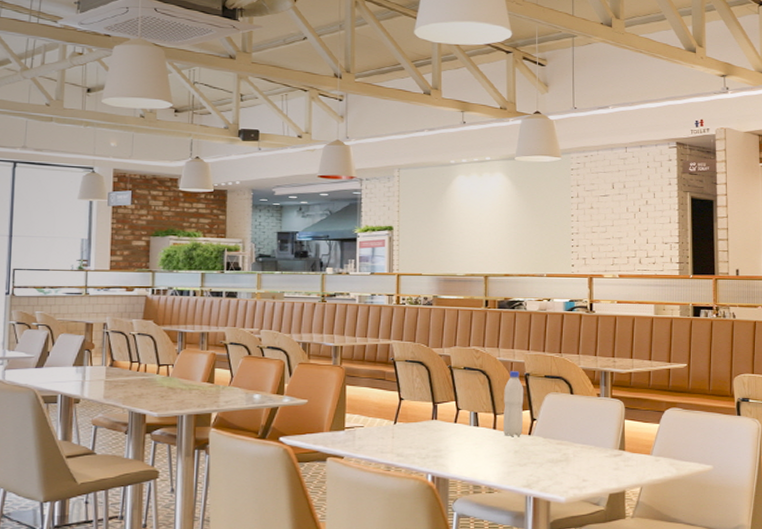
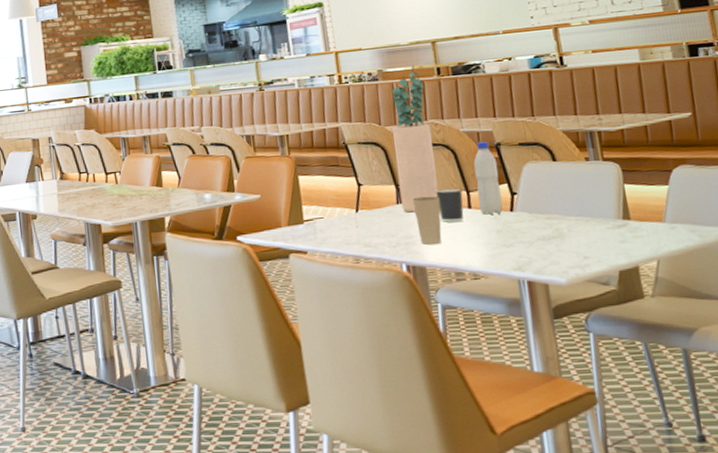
vase: none [436,295,472,429] -> present [391,65,438,213]
cup: none [445,415,470,458] -> present [412,196,442,245]
mug: none [467,410,490,440] -> present [436,188,464,222]

